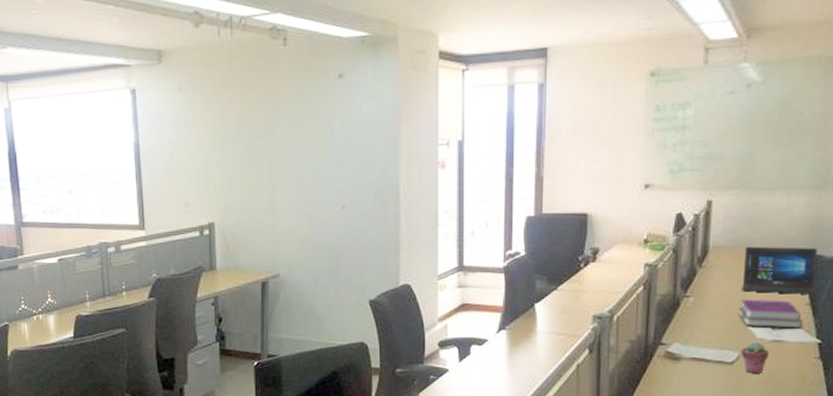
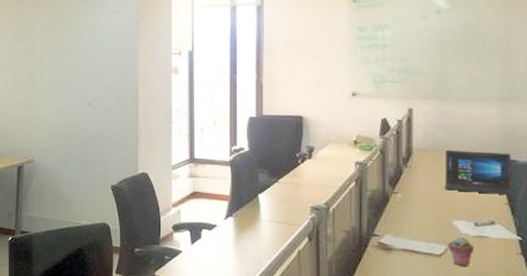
notebook: present [737,299,803,329] -> none [442,197,503,226]

